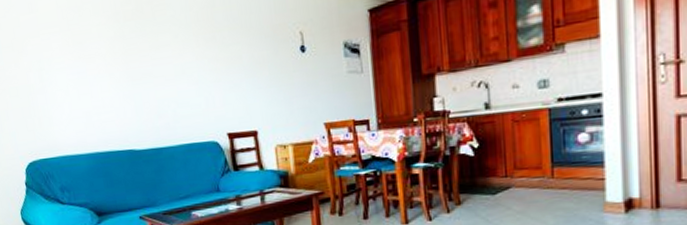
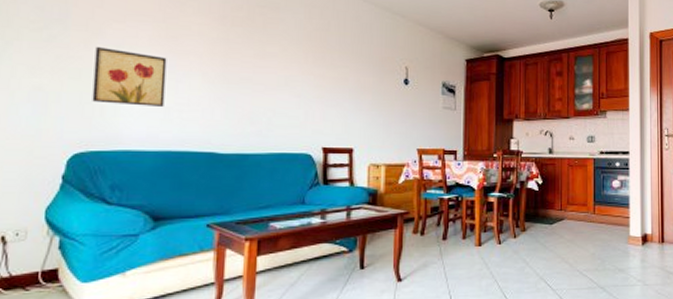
wall art: none [23,63,85,115] -> present [92,47,167,108]

